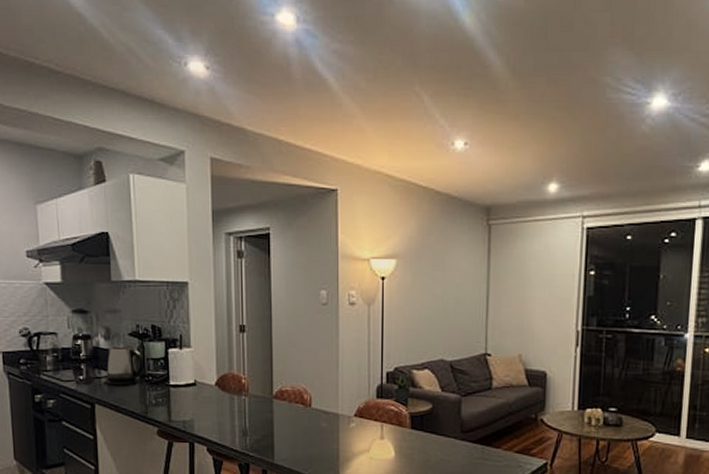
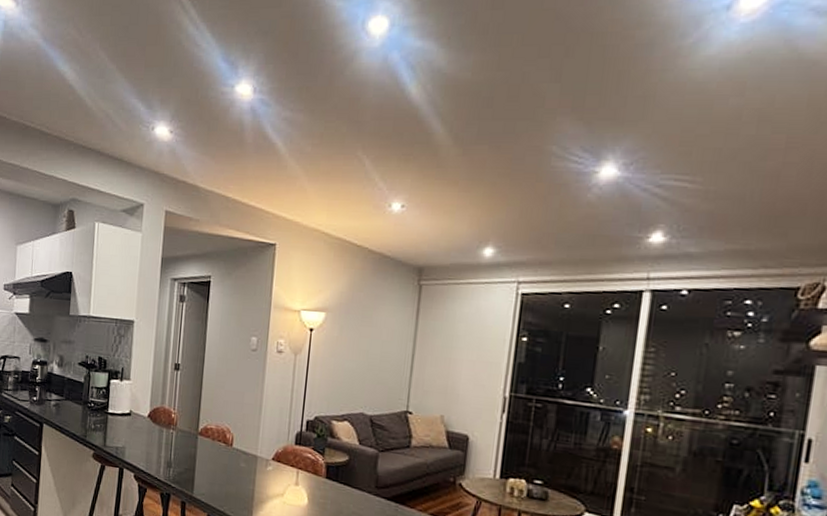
kettle: present [106,345,145,386] -> none [55,372,89,410]

